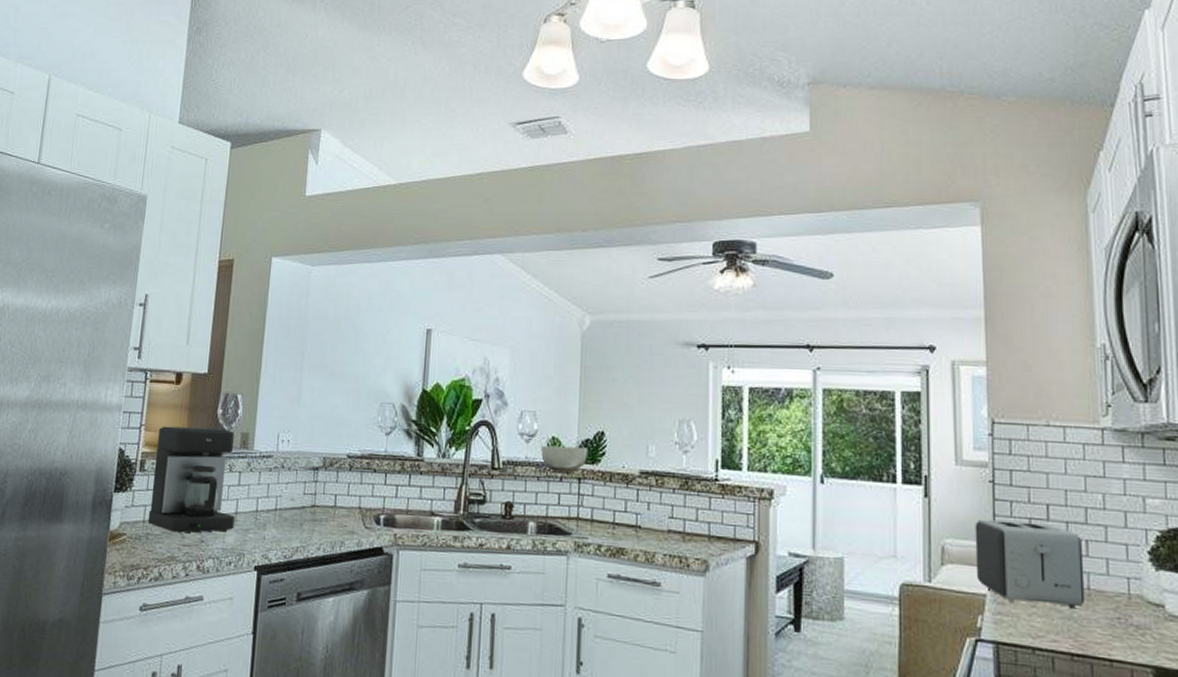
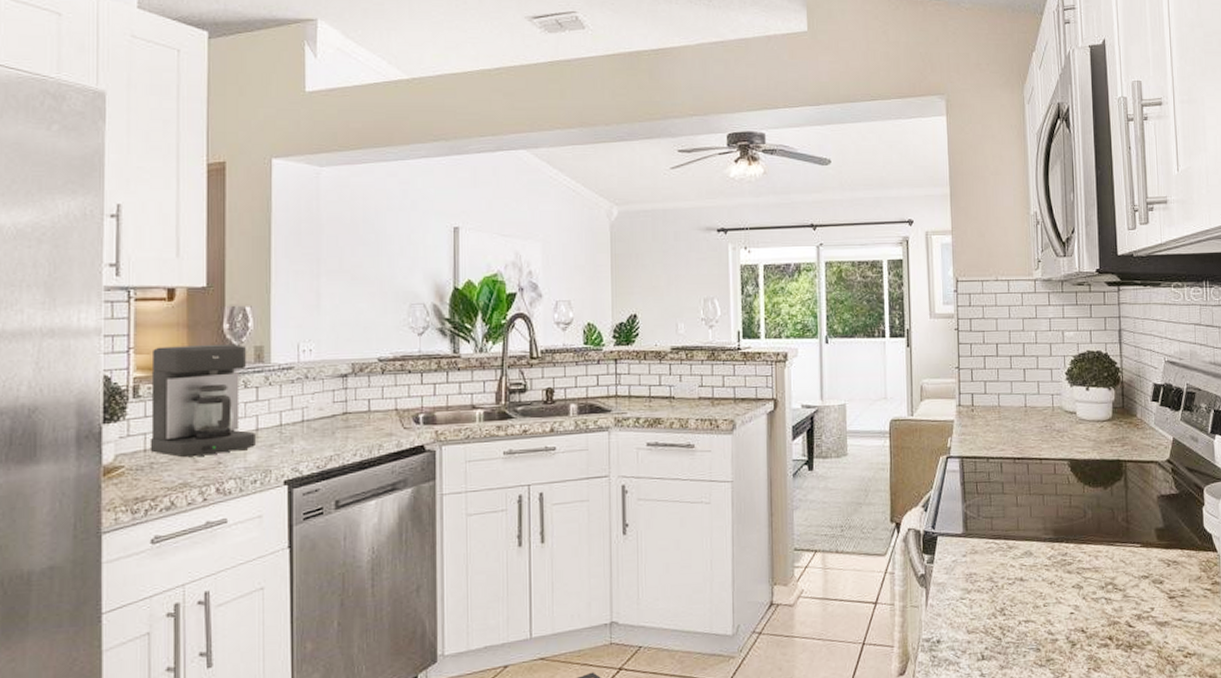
bowl: present [540,445,587,473] -> none [576,331,622,355]
toaster: present [975,519,1085,609] -> none [945,359,1023,424]

